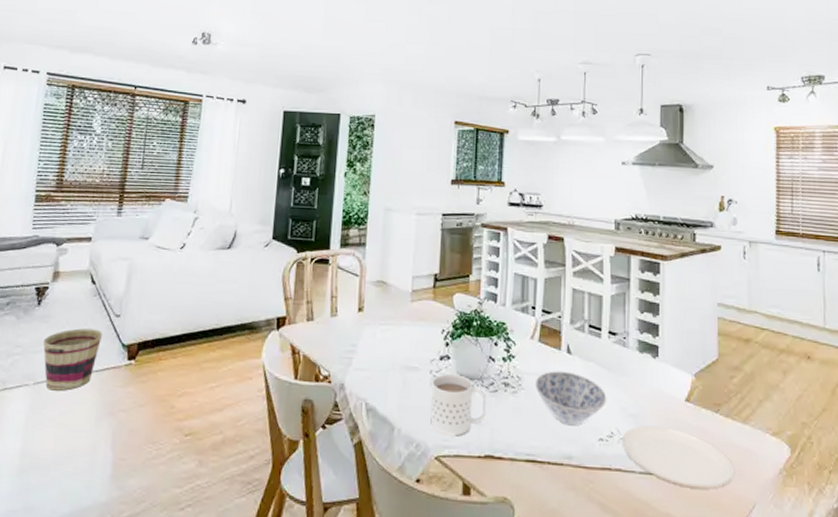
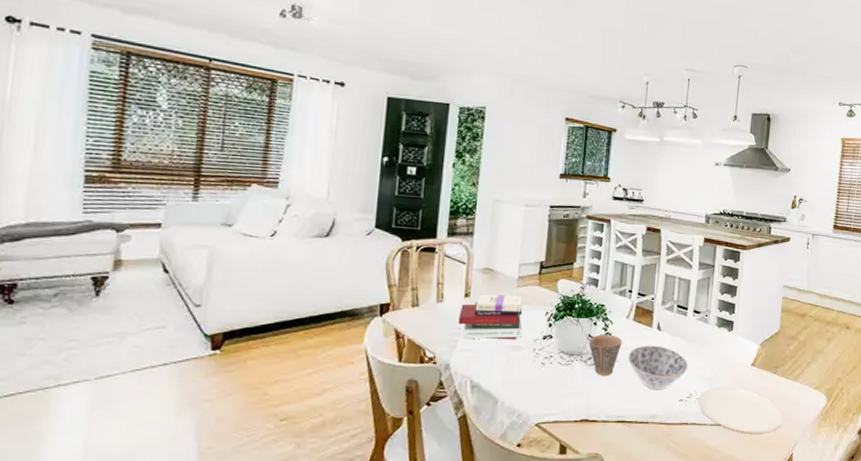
basket: present [43,328,102,391] -> none [104,319,179,384]
books: none [352,309,418,360] -> present [458,294,523,340]
mug: present [430,374,487,437] -> none [532,351,585,405]
cup: none [489,356,528,406] -> present [588,334,623,376]

